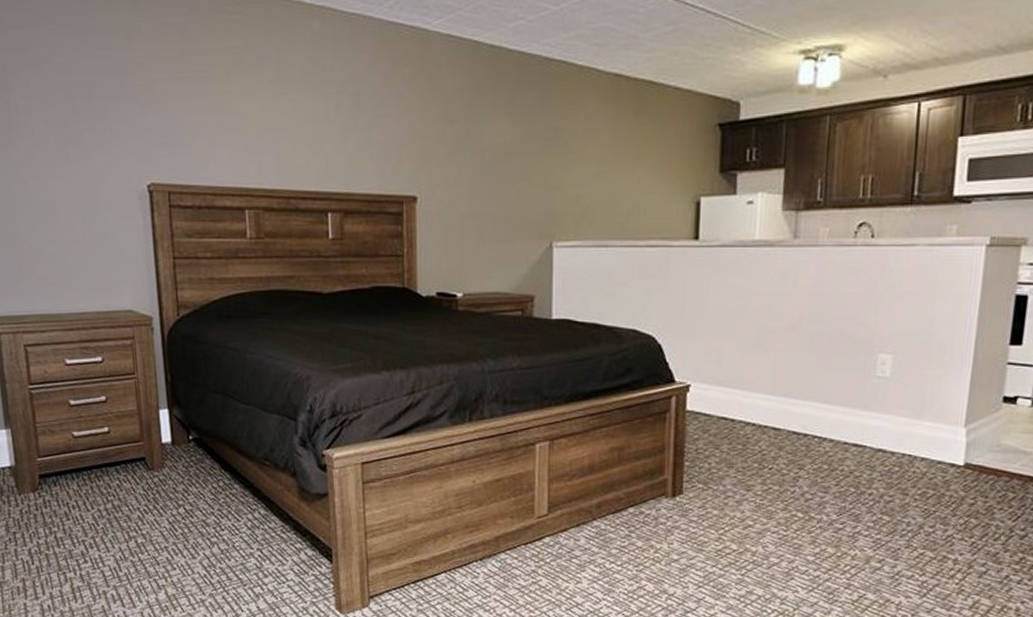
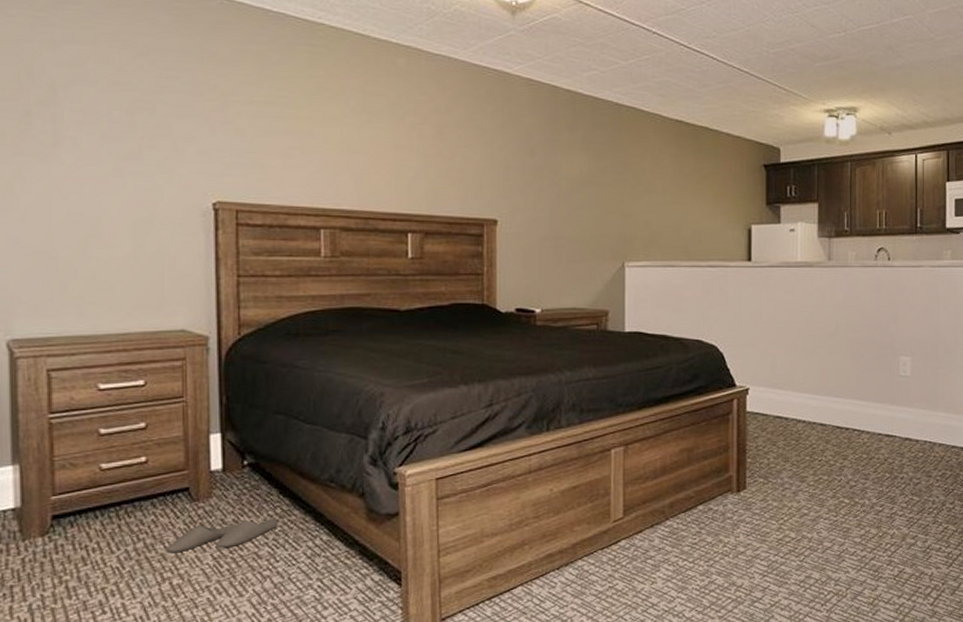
slippers: none [130,489,222,516] -> present [166,518,278,554]

